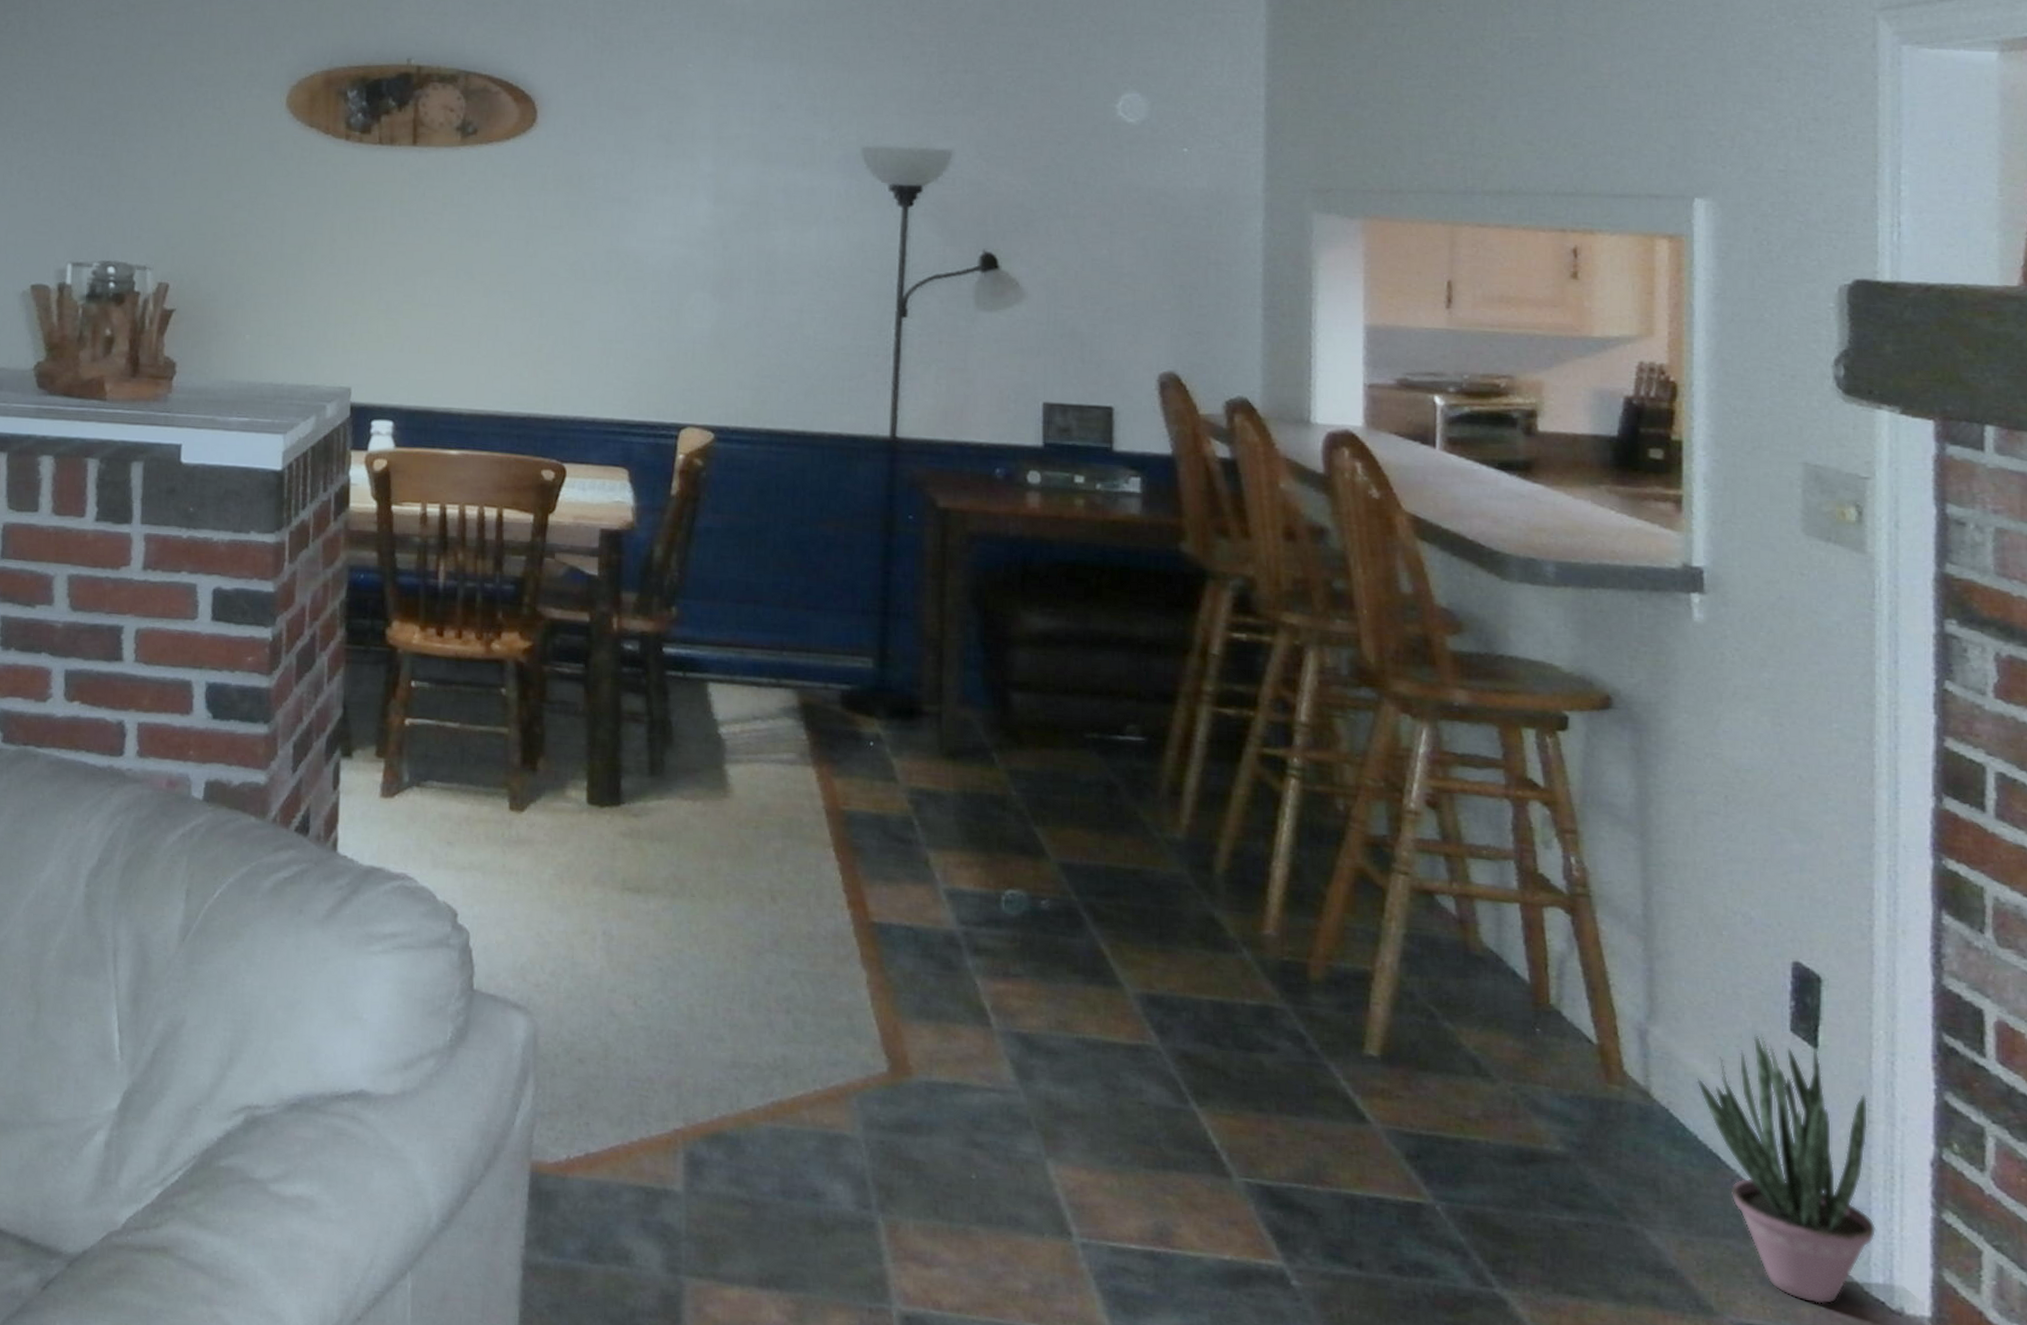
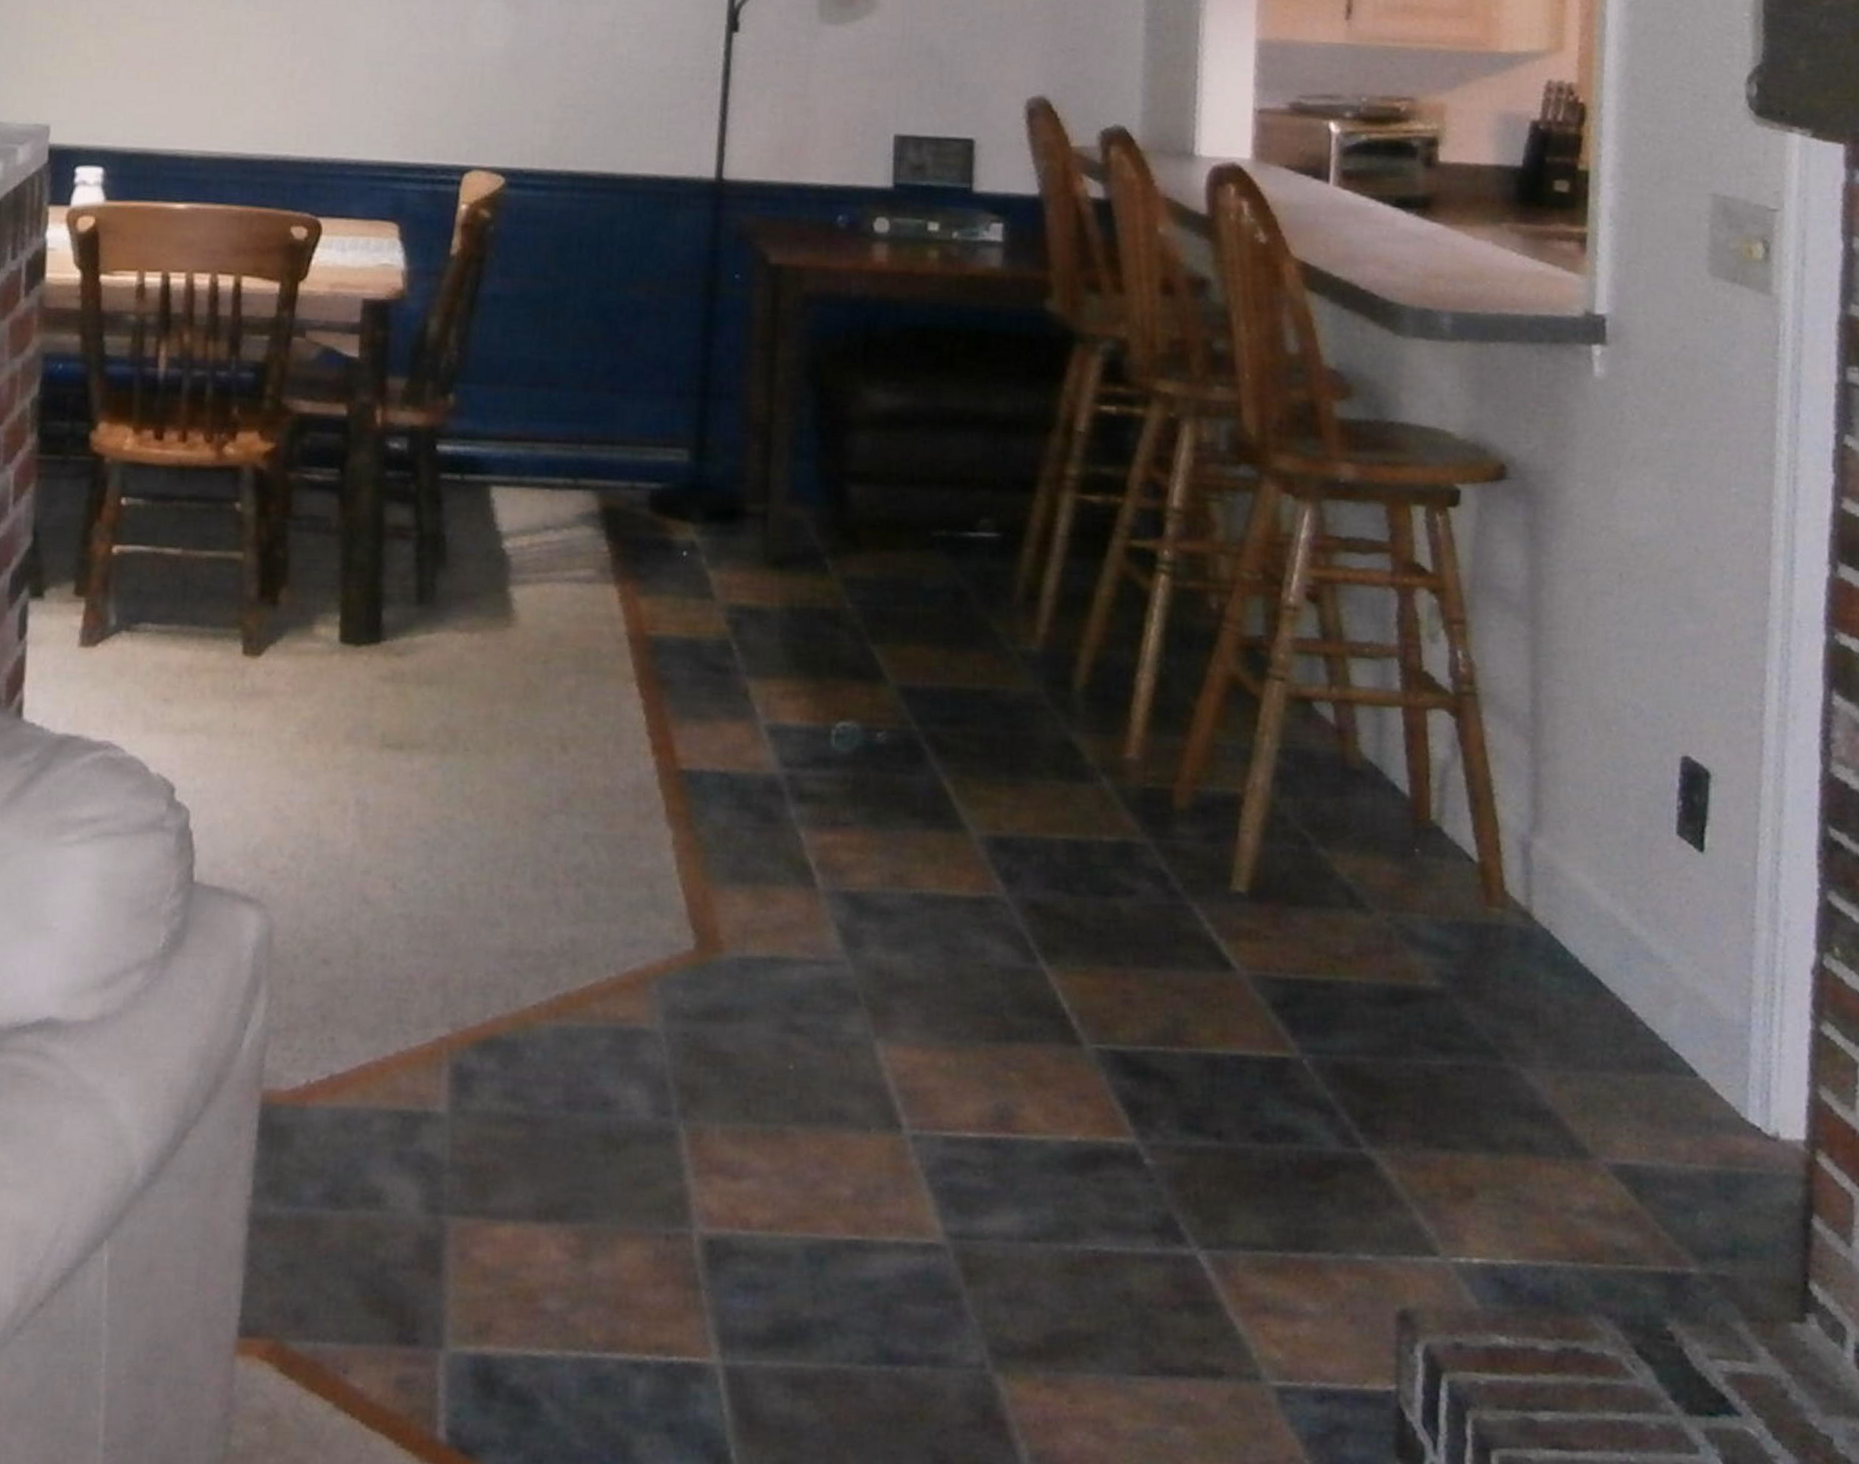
potted plant: present [1696,1033,1877,1305] -> none [1579,838,1755,1136]

